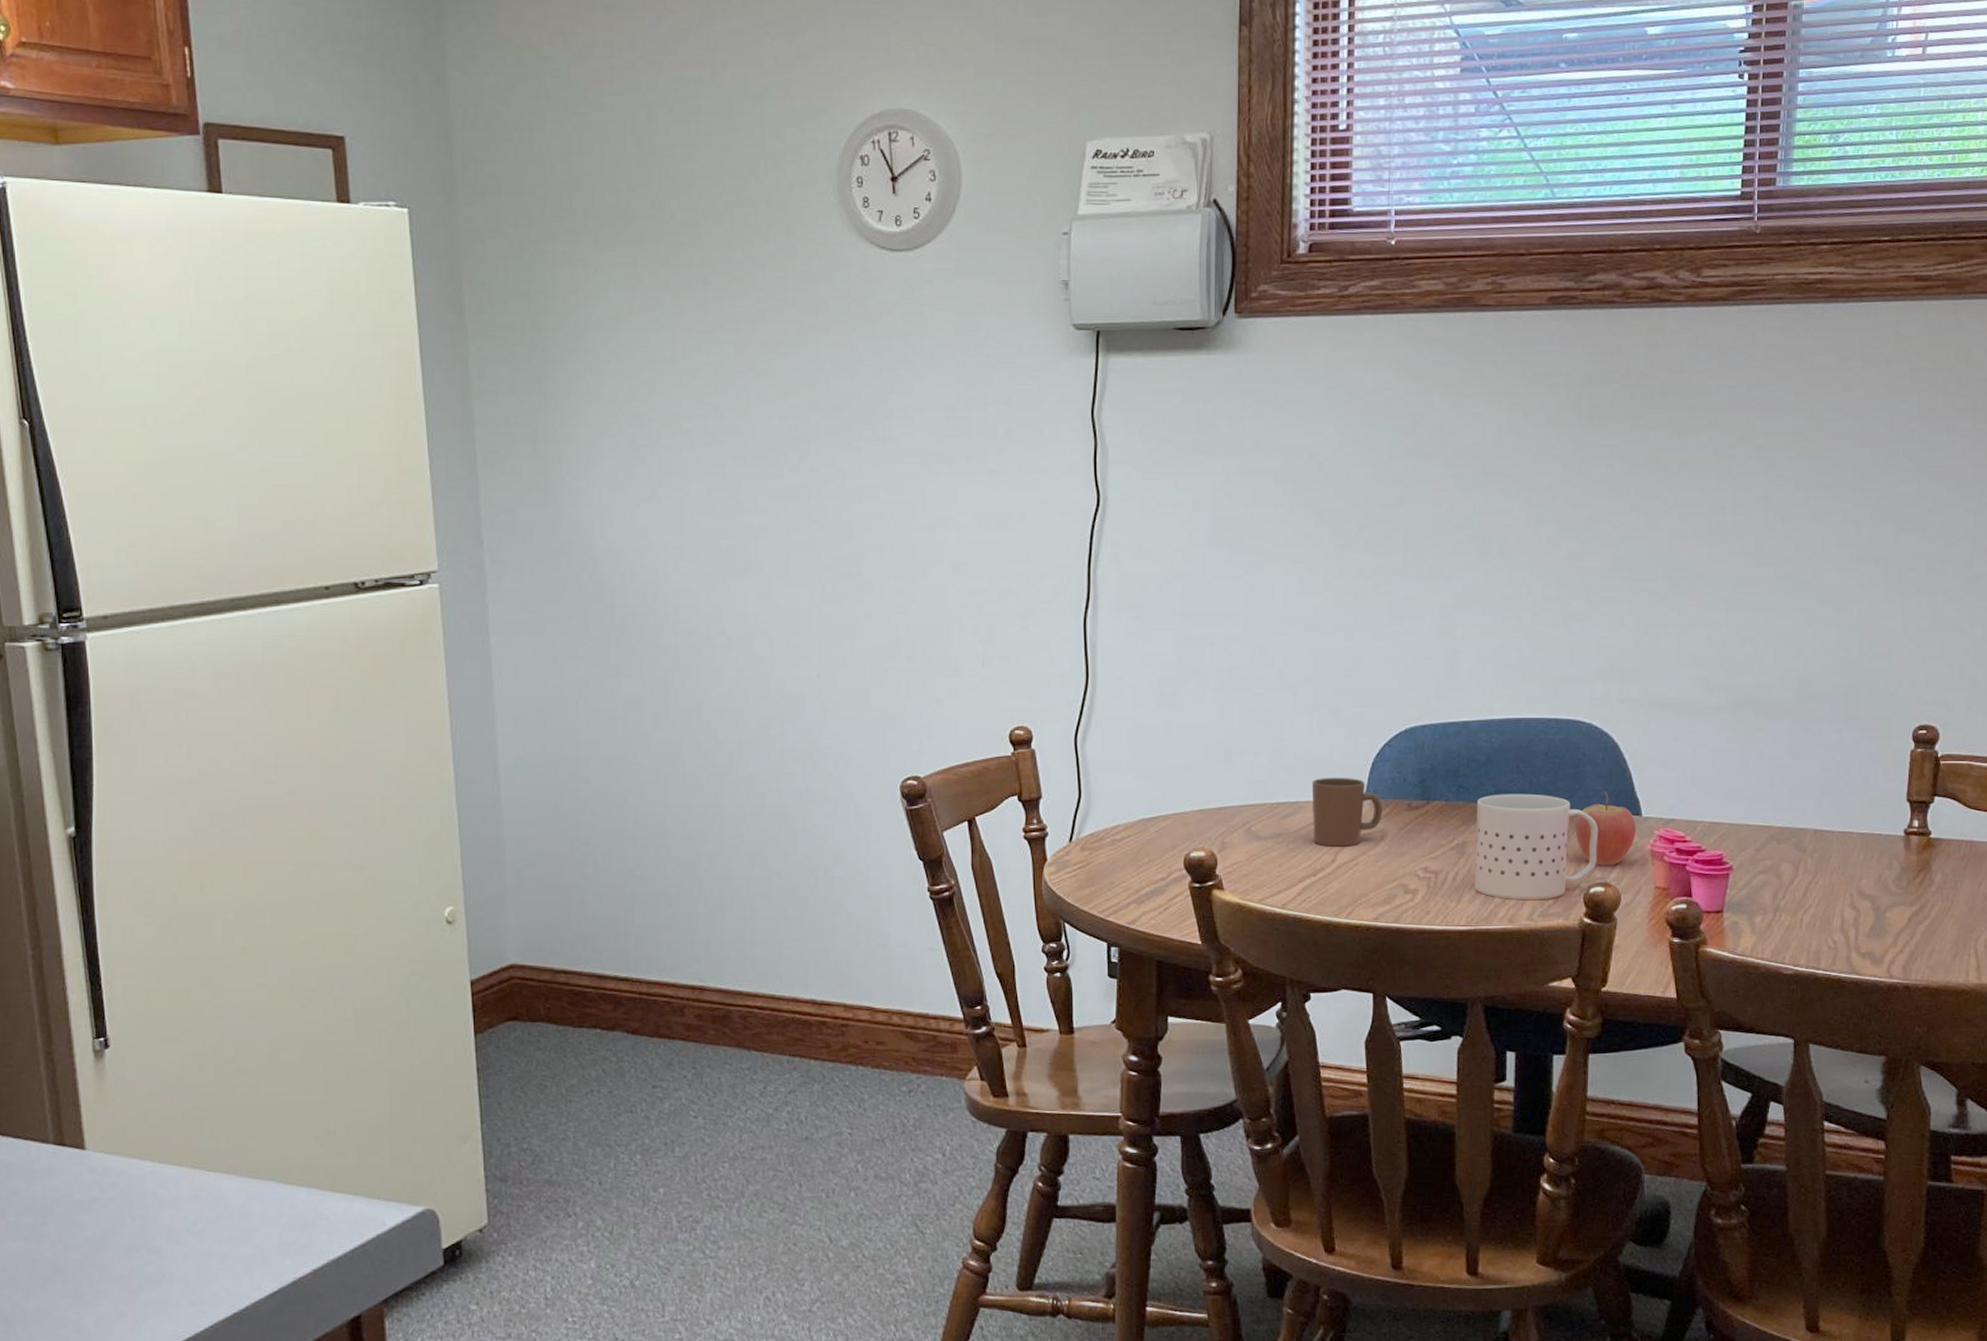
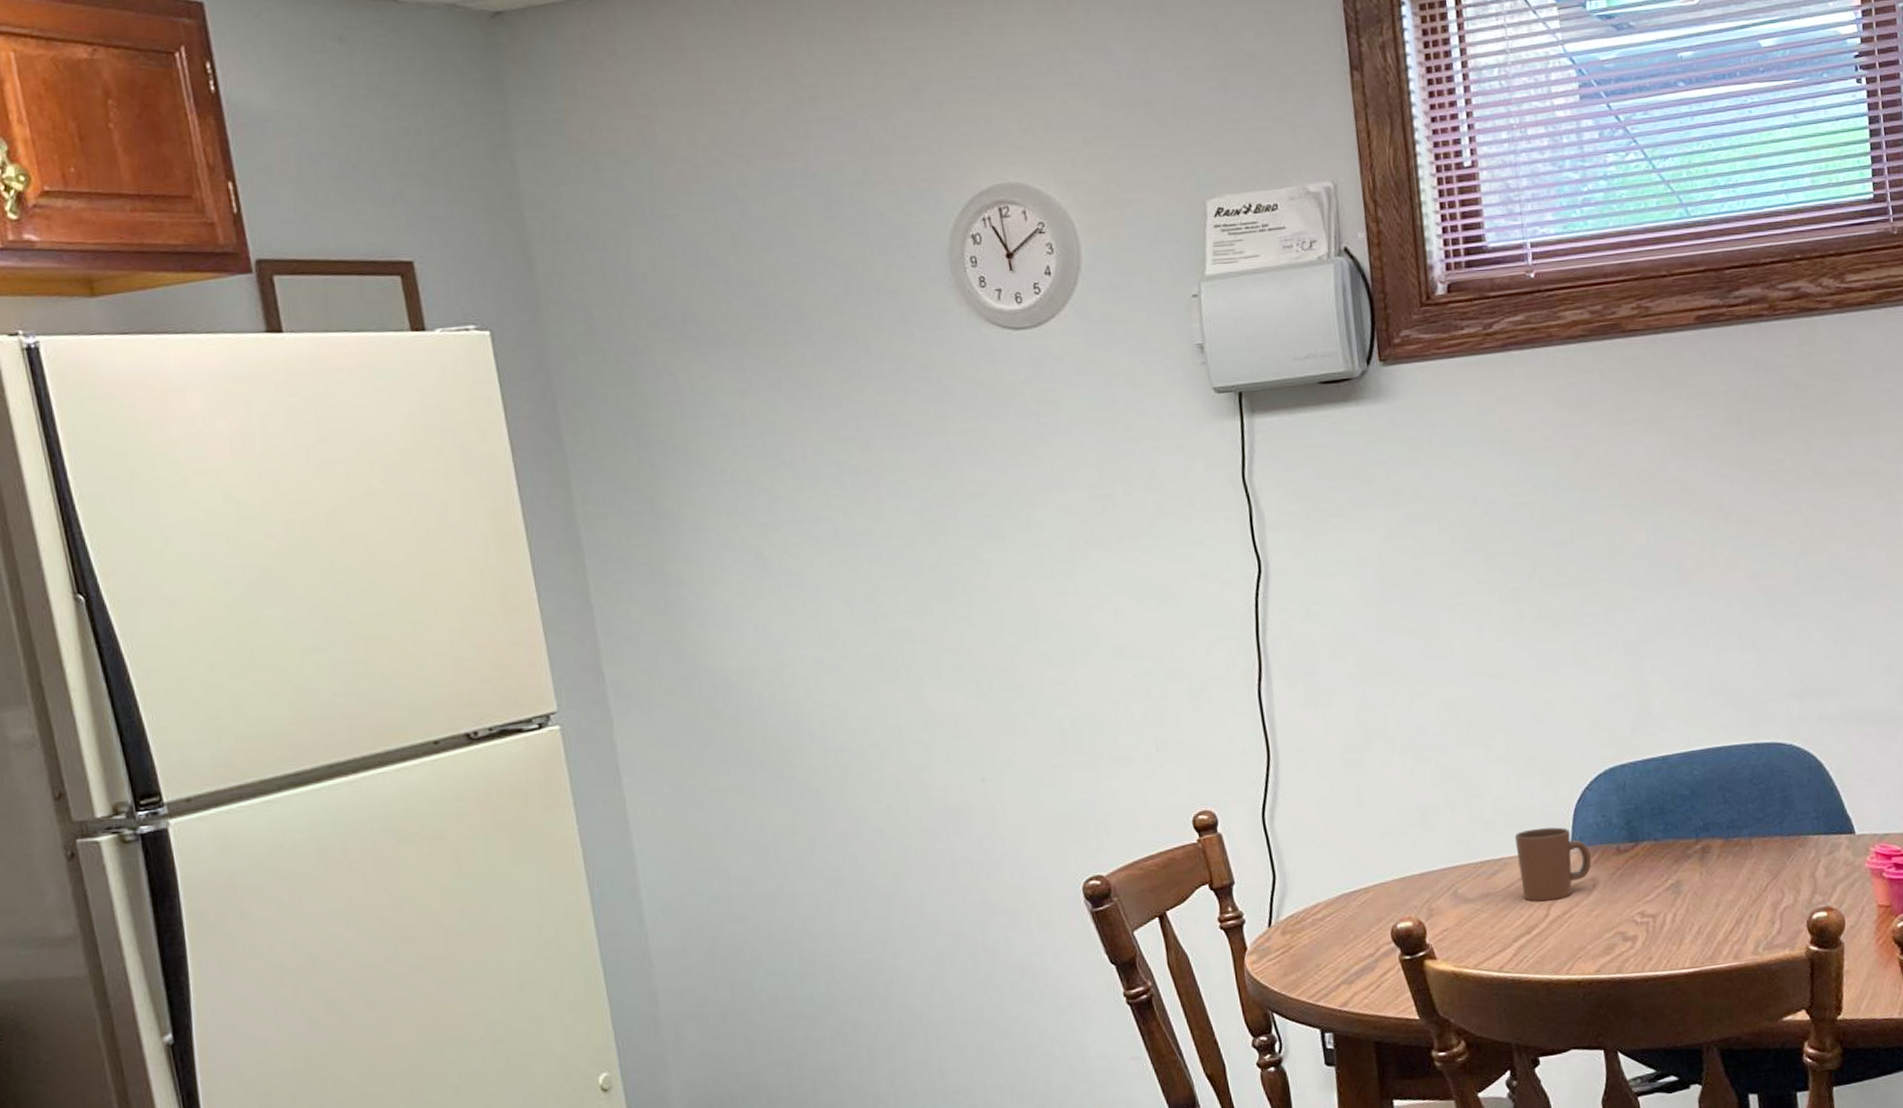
mug: present [1475,793,1598,901] -> none [1686,823,1816,936]
fruit: present [1575,790,1637,867] -> none [1789,812,1852,891]

